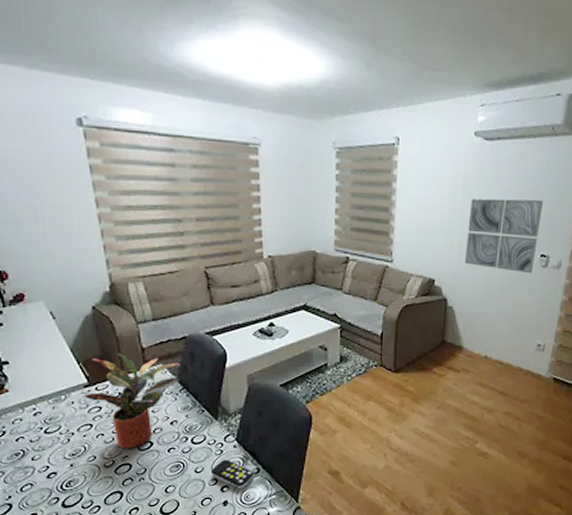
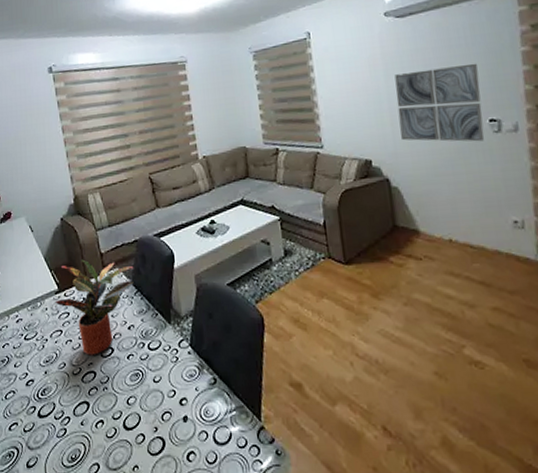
remote control: present [211,459,254,489] -> none [169,367,211,402]

